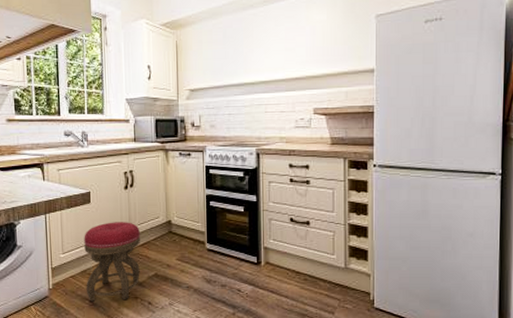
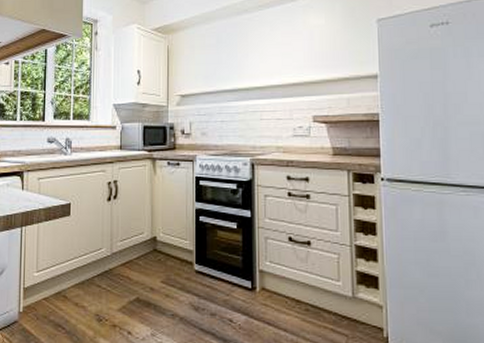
stool: present [84,222,140,301] -> none [60,237,122,329]

